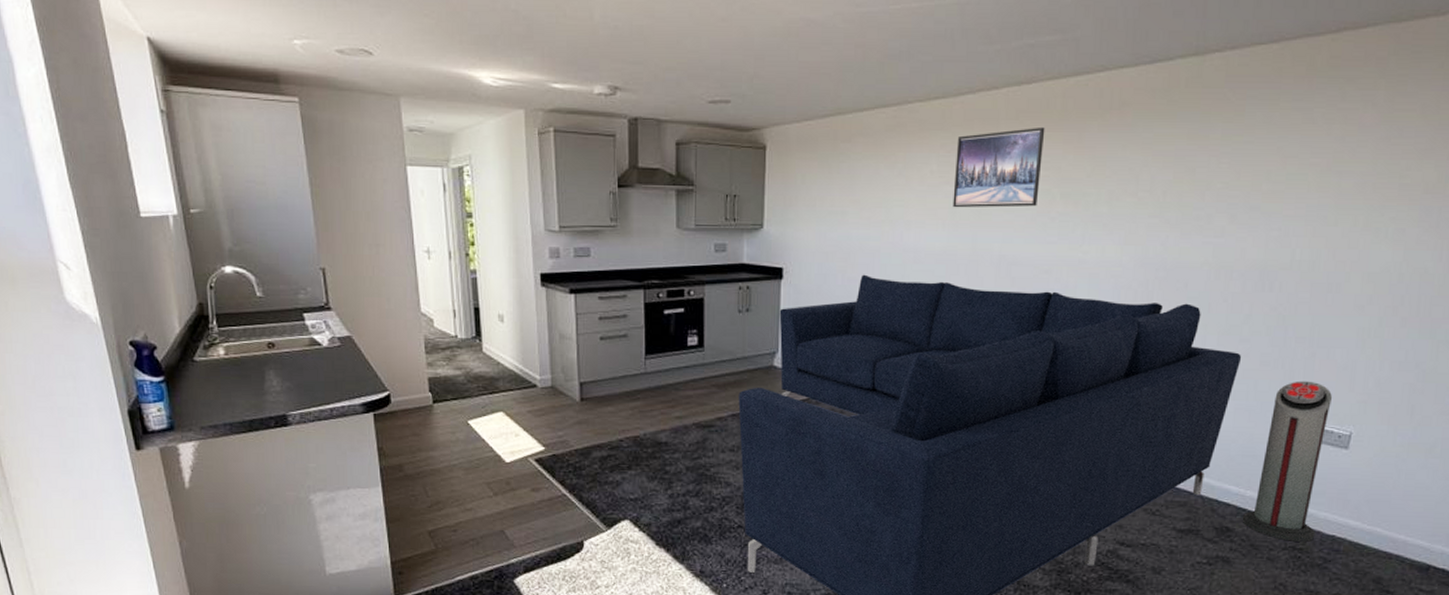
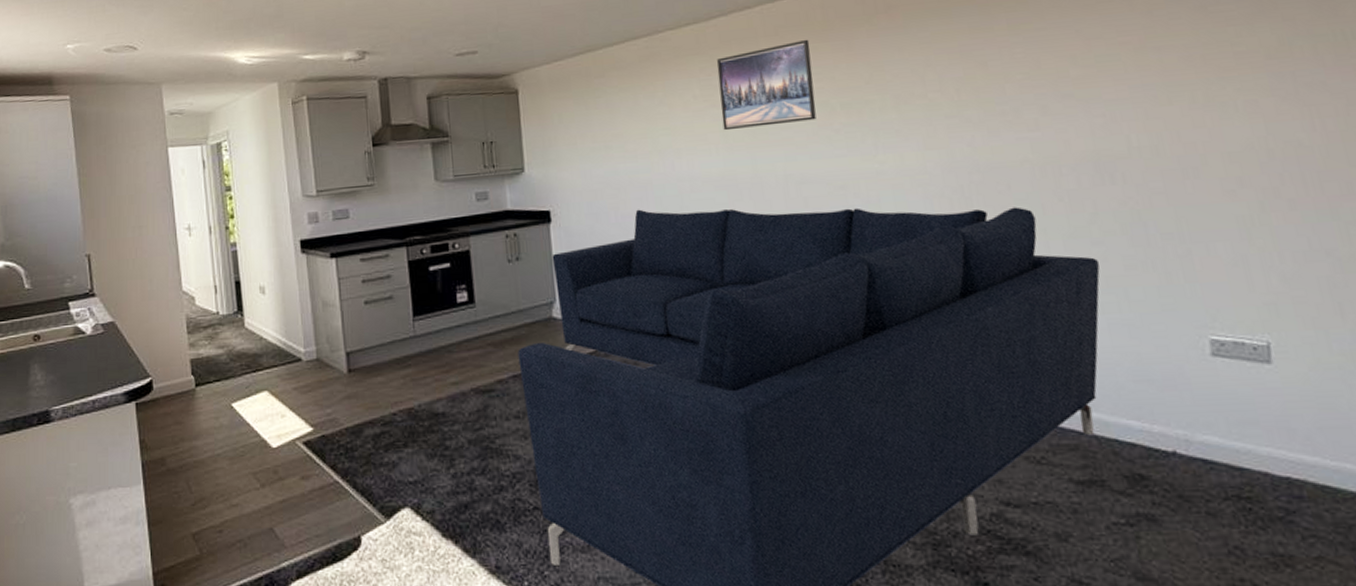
air purifier: present [1242,380,1333,542] -> none [1155,283,1263,488]

